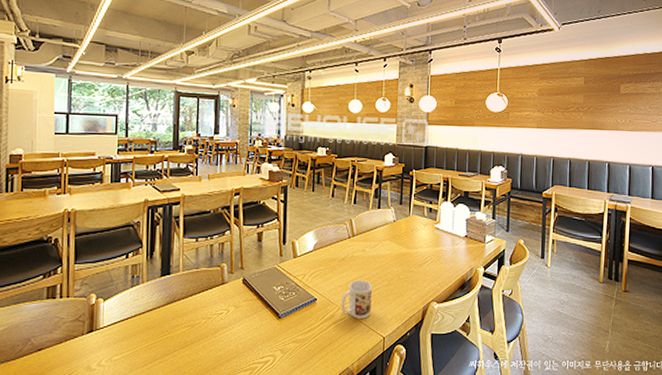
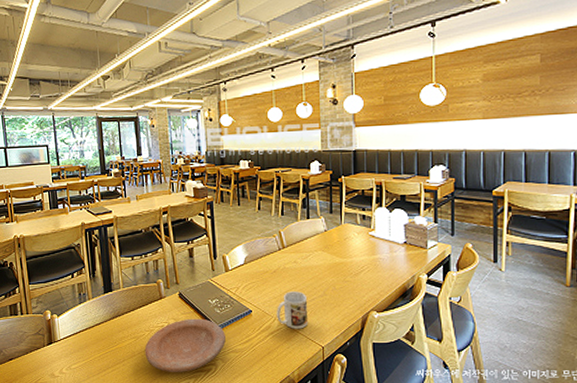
plate: none [198,306,287,364] -> present [144,318,226,372]

